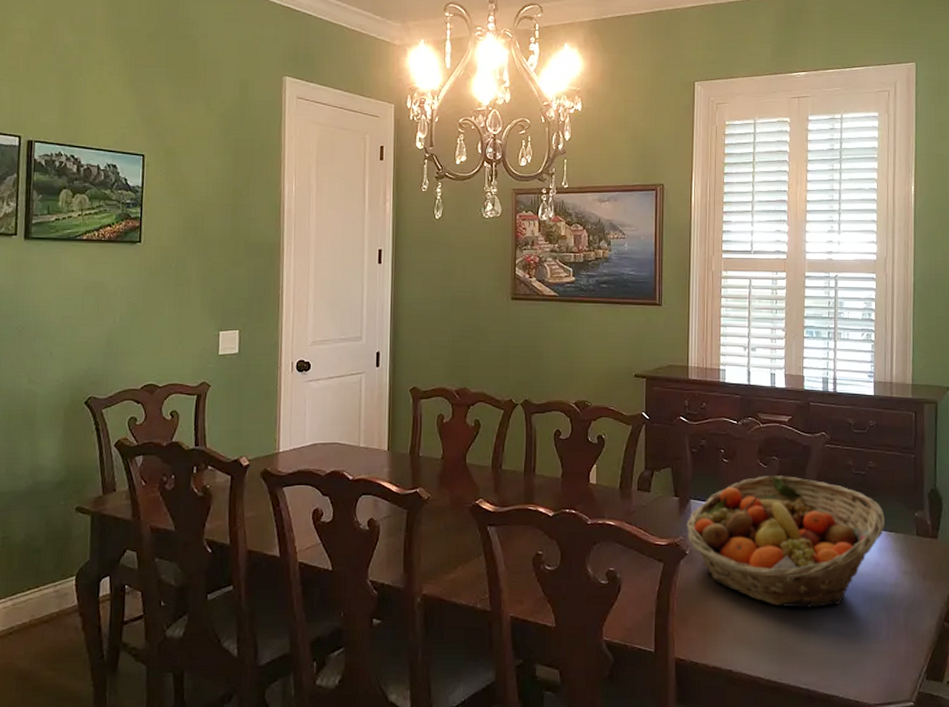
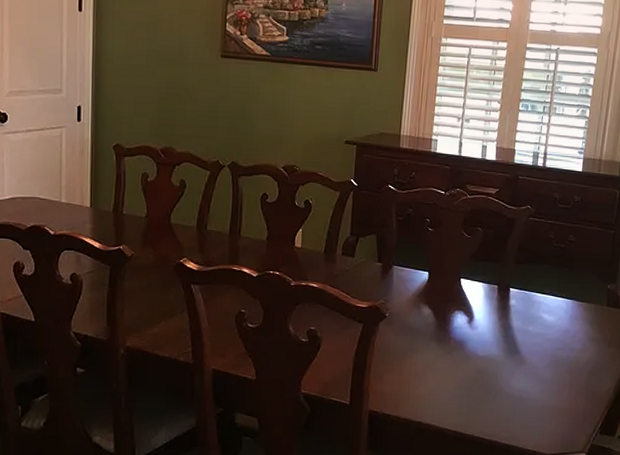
fruit basket: present [685,476,885,608] -> none [387,245,579,369]

